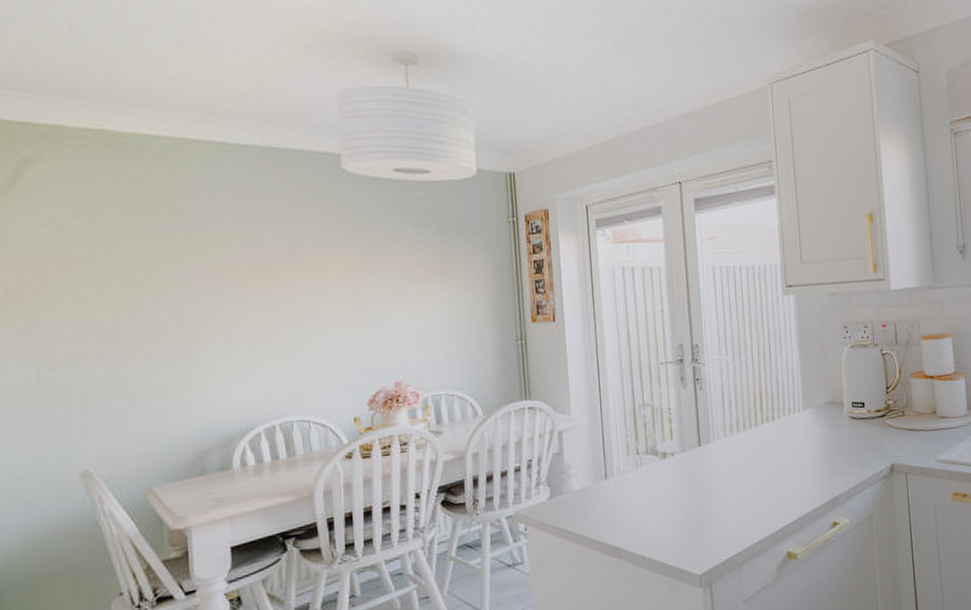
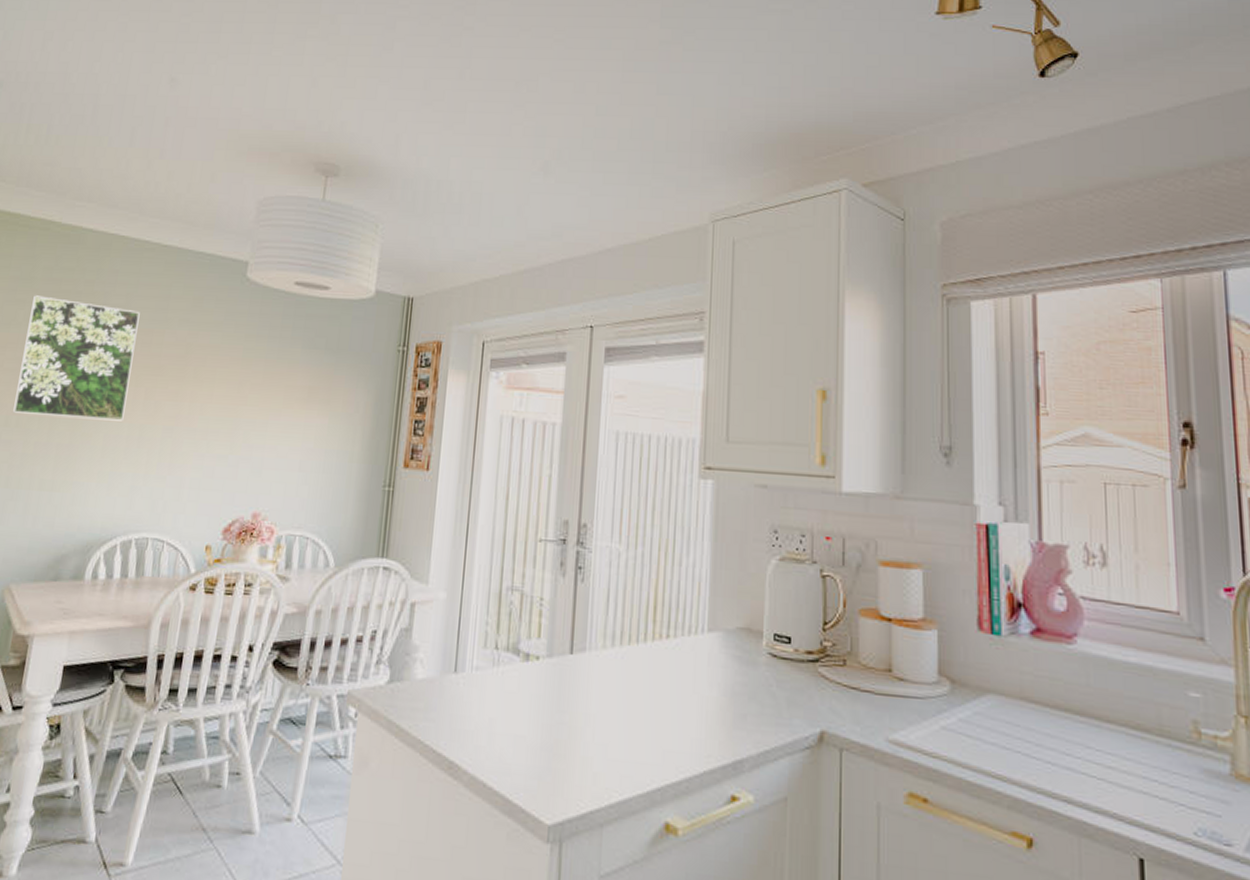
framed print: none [102,208,239,328] -> present [13,295,140,421]

